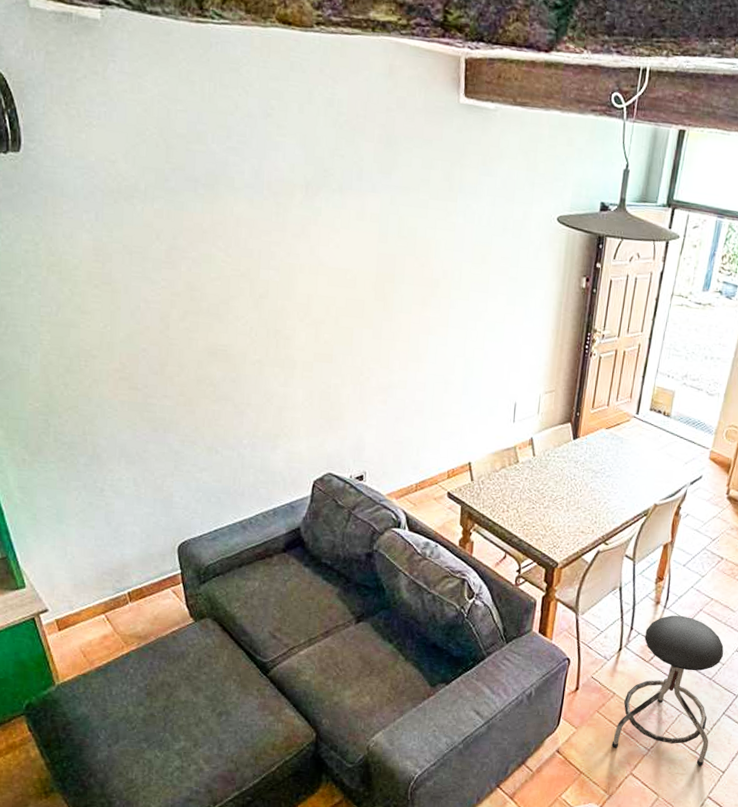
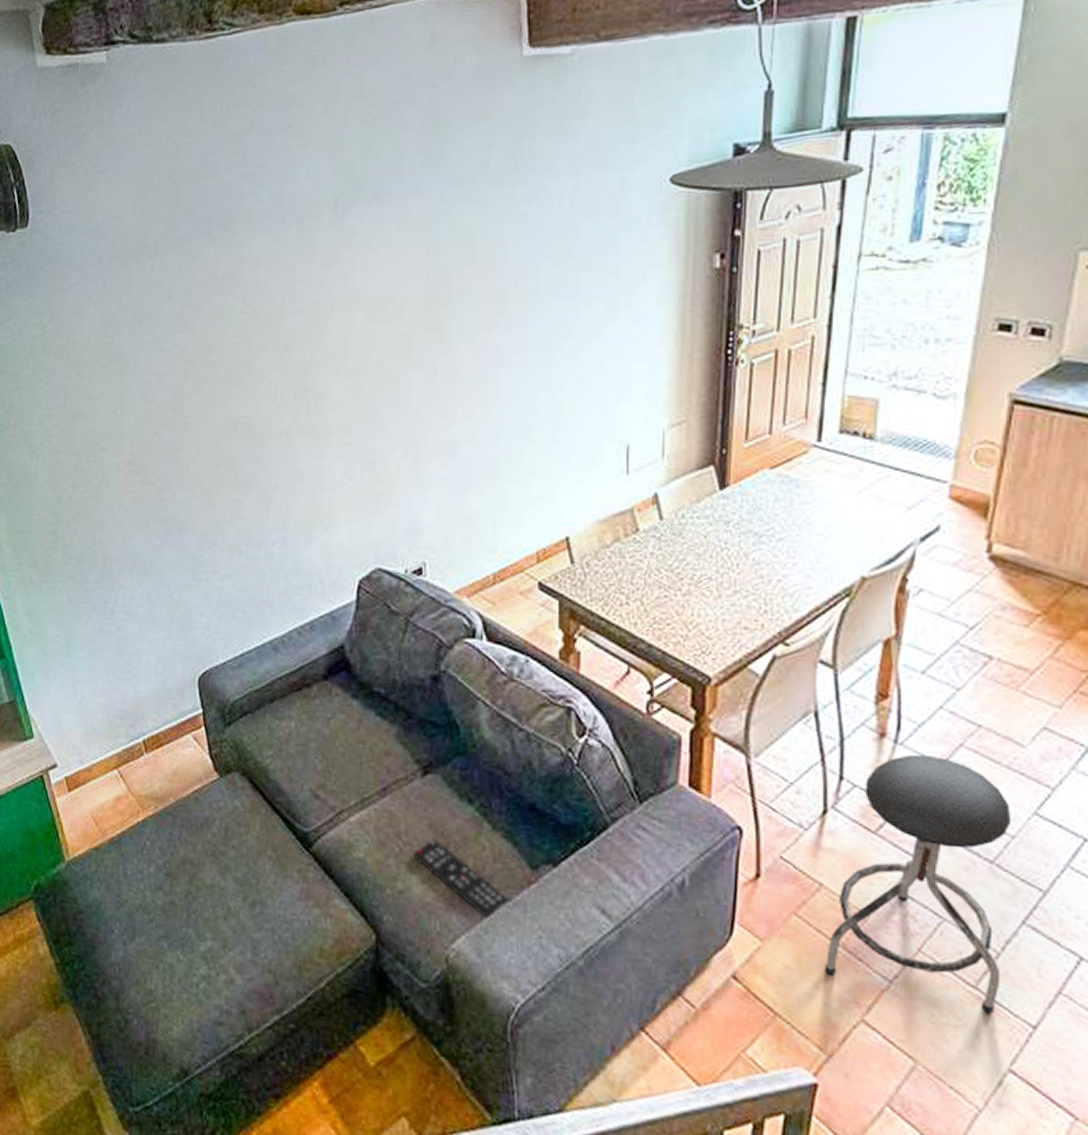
remote control: none [346,667,416,721] -> present [413,839,511,921]

